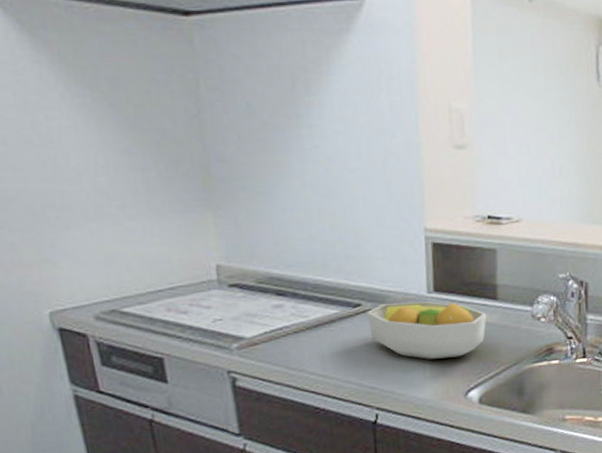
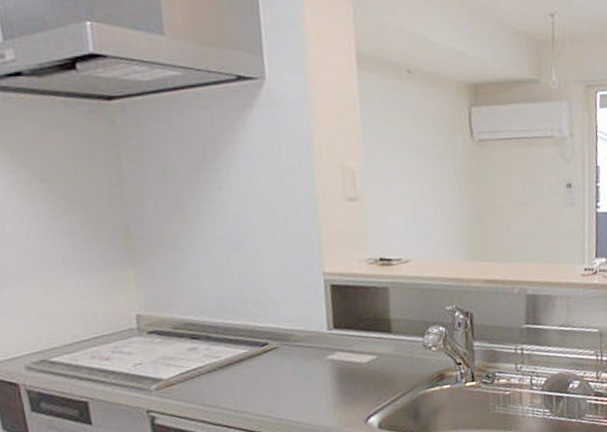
fruit bowl: present [367,301,487,359] -> none [273,336,383,390]

